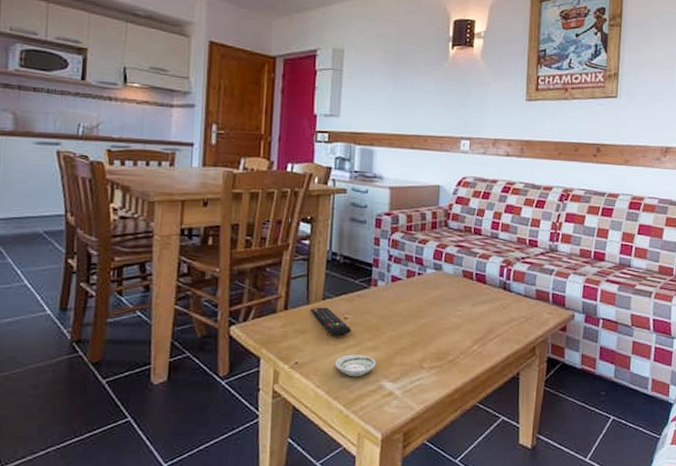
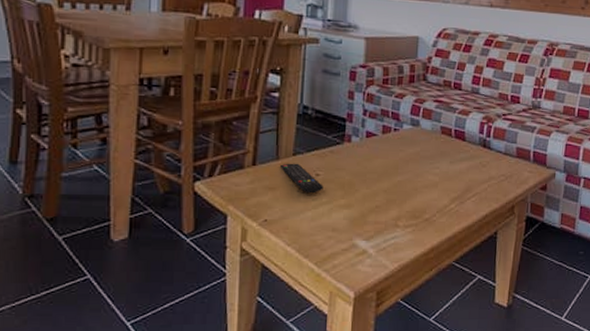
saucer: present [334,354,376,377] -> none [305,212,350,235]

